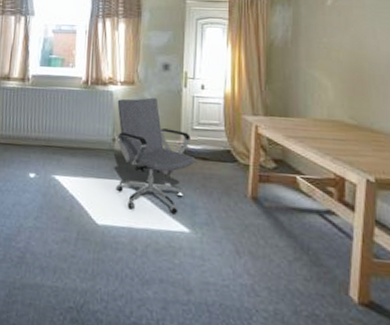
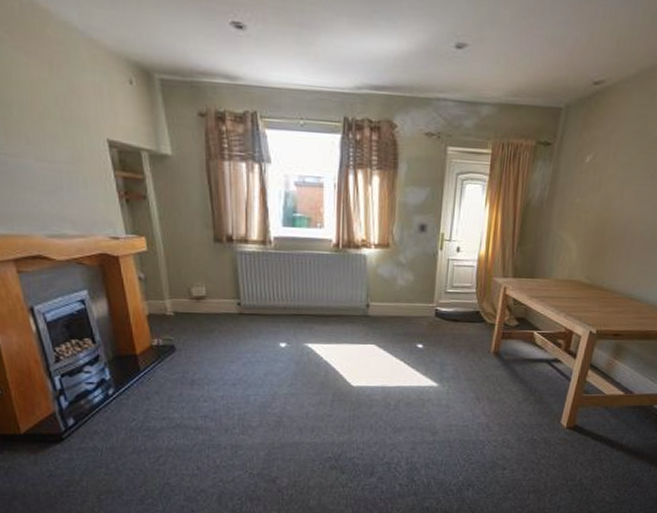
office chair: present [116,97,196,214] -> none [370,261,447,372]

